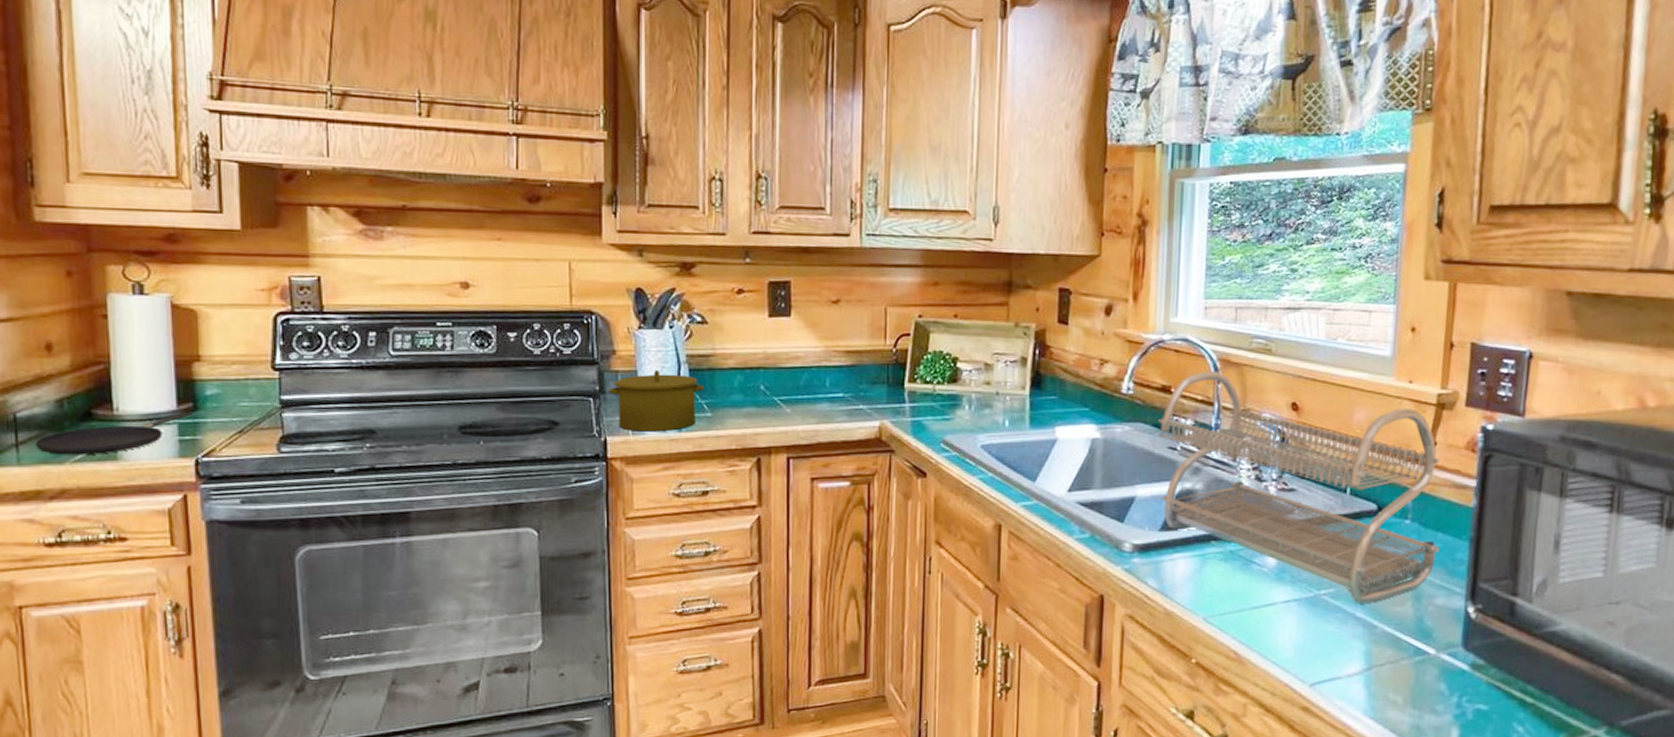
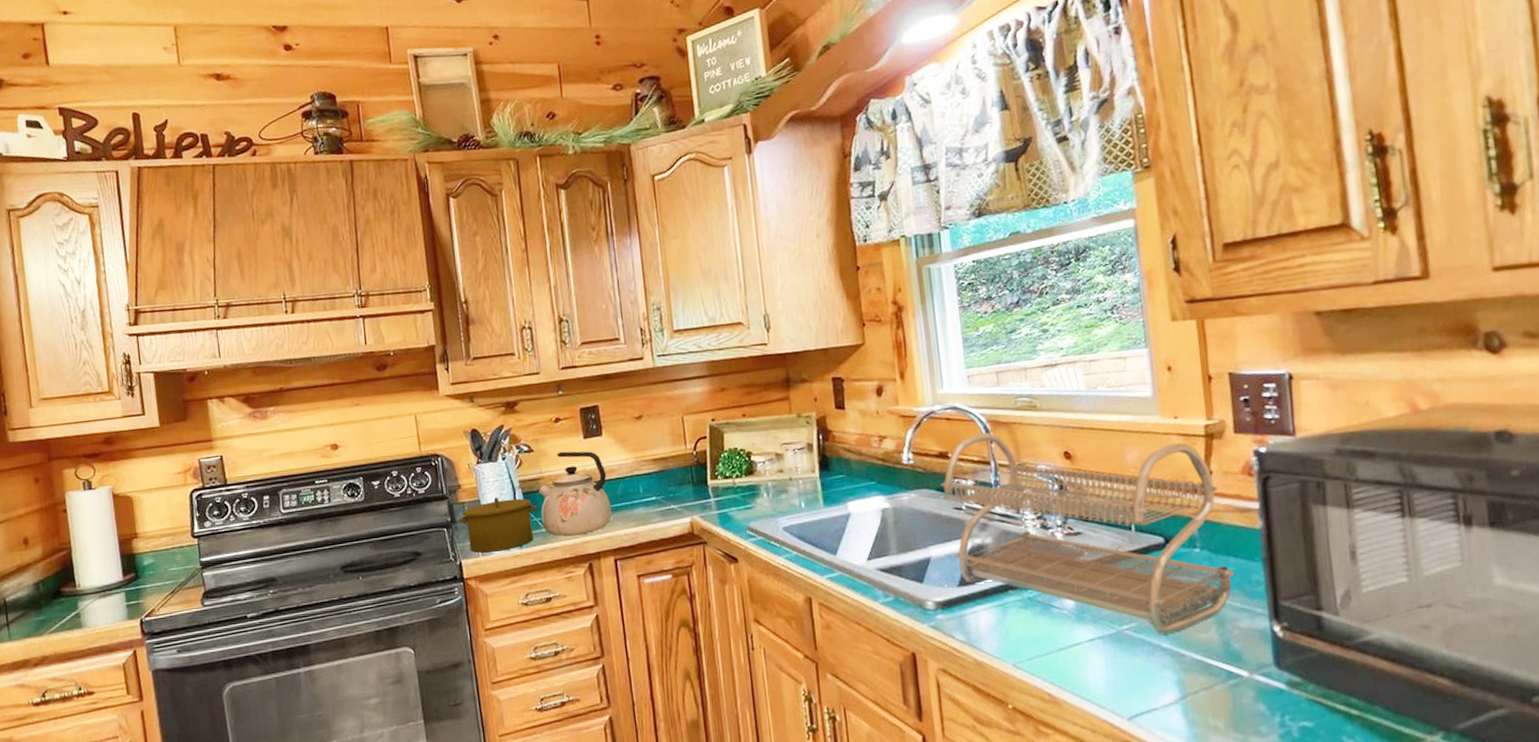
frying pan: present [34,411,194,455] -> none [20,580,136,629]
kettle: none [707,328,791,426] -> present [538,451,612,537]

